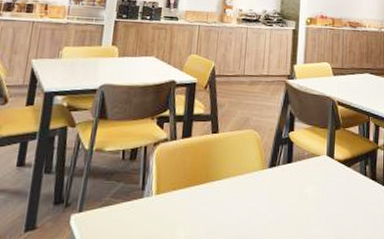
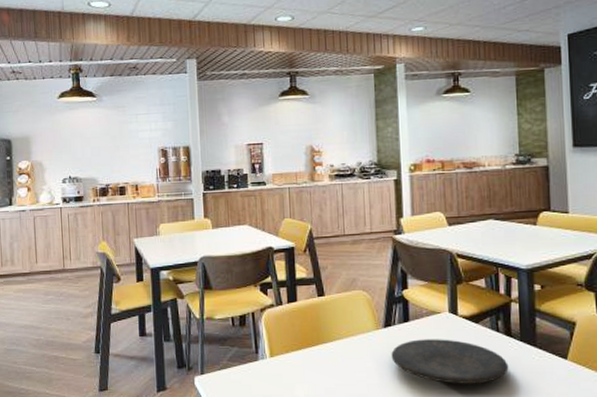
plate: none [273,181,372,226] -> present [391,339,509,384]

